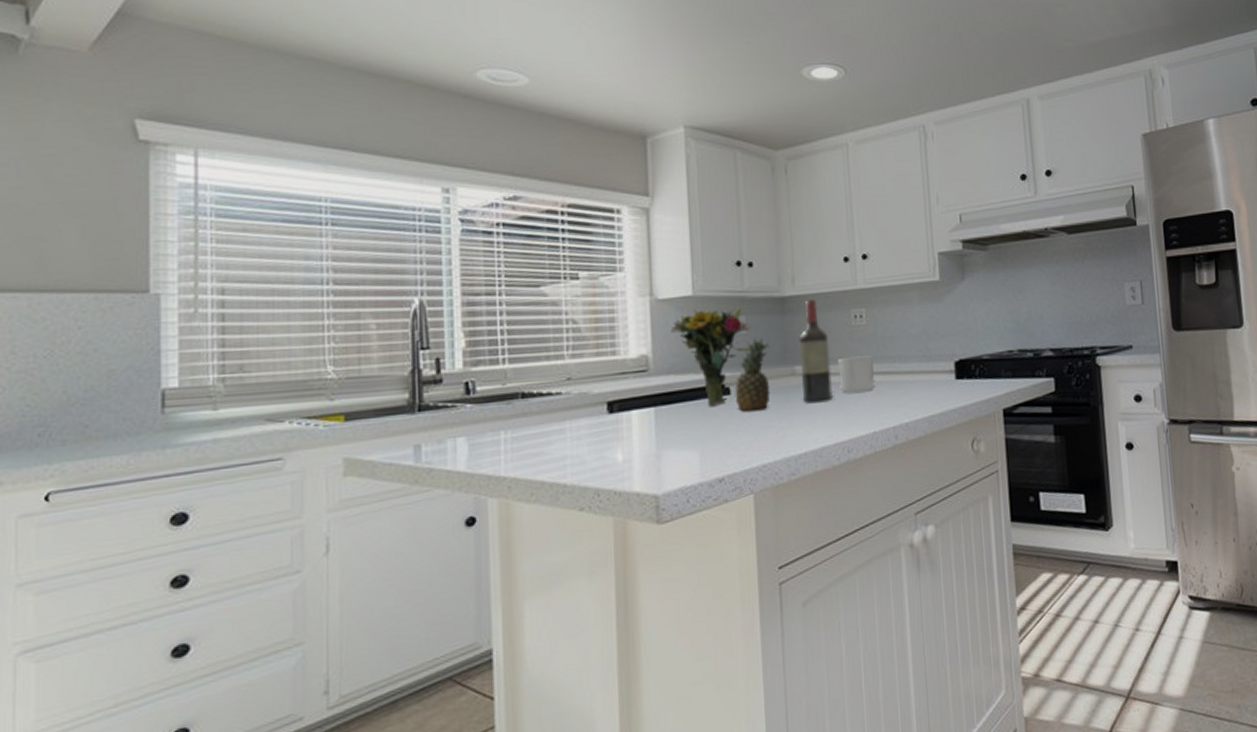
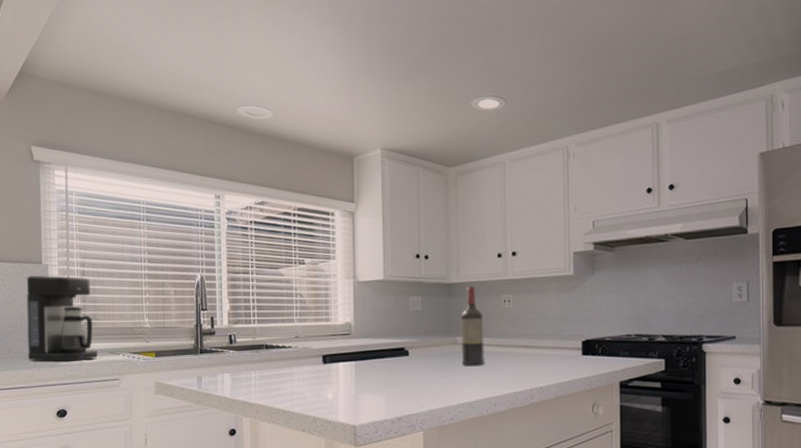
coffee maker: none [118,310,245,442] -> present [26,275,98,362]
bouquet: present [670,307,753,407] -> none [367,290,427,364]
fruit: present [734,337,771,414] -> none [412,314,439,371]
mug: present [838,355,875,395] -> none [490,332,518,362]

